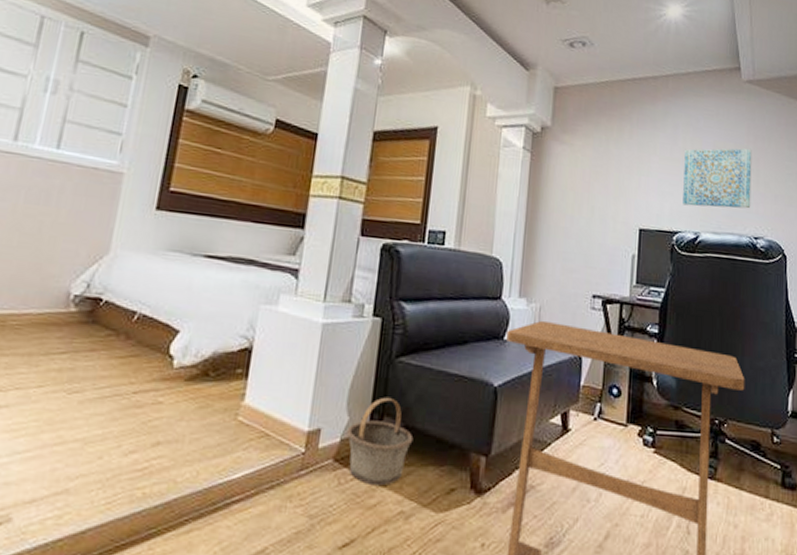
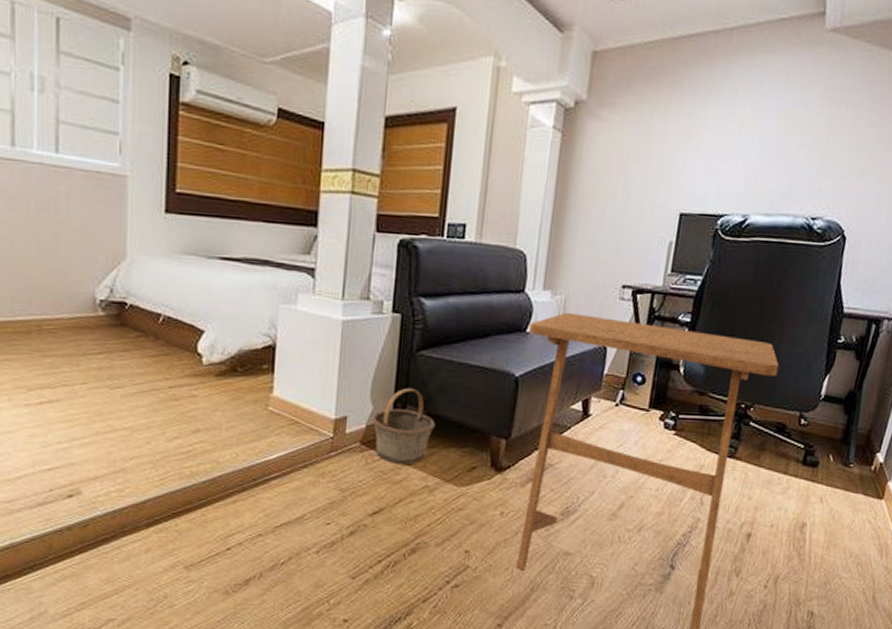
wall art: present [683,148,752,209] -> none [733,114,825,186]

